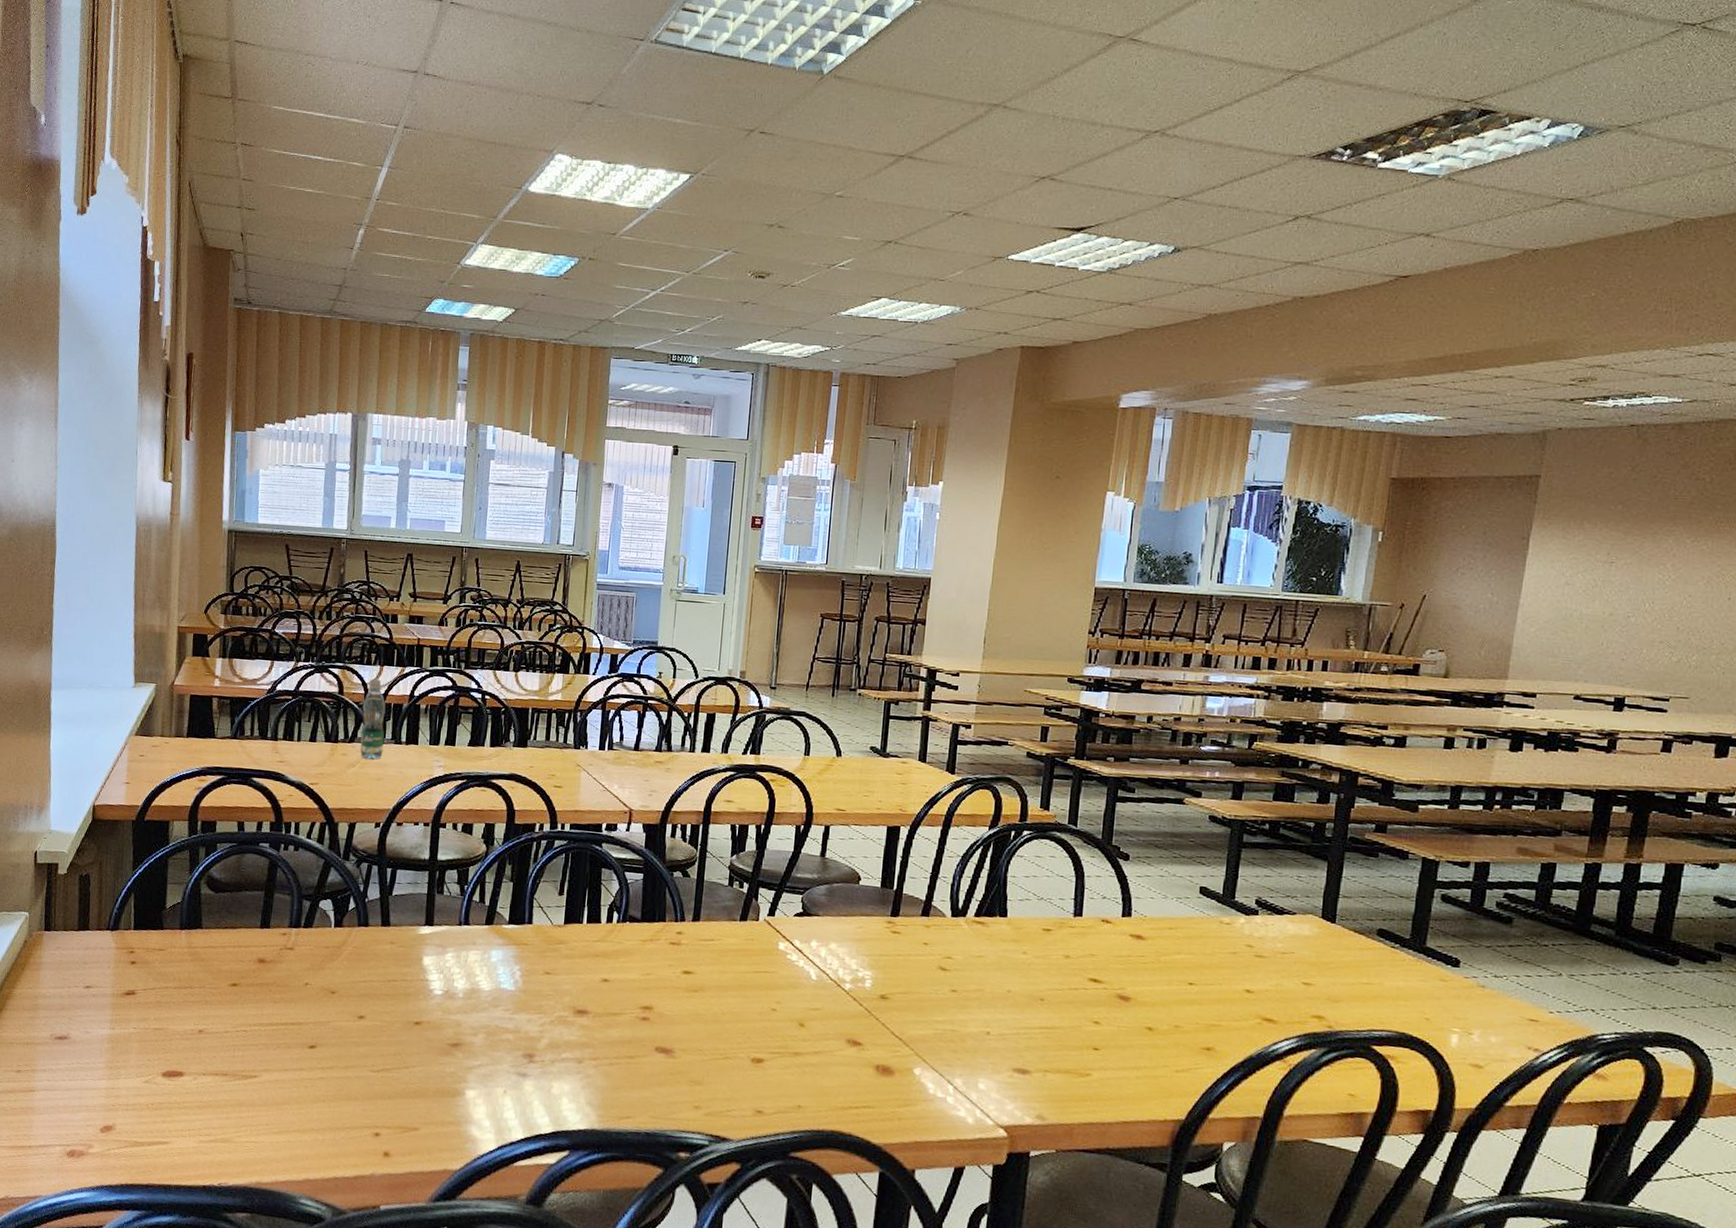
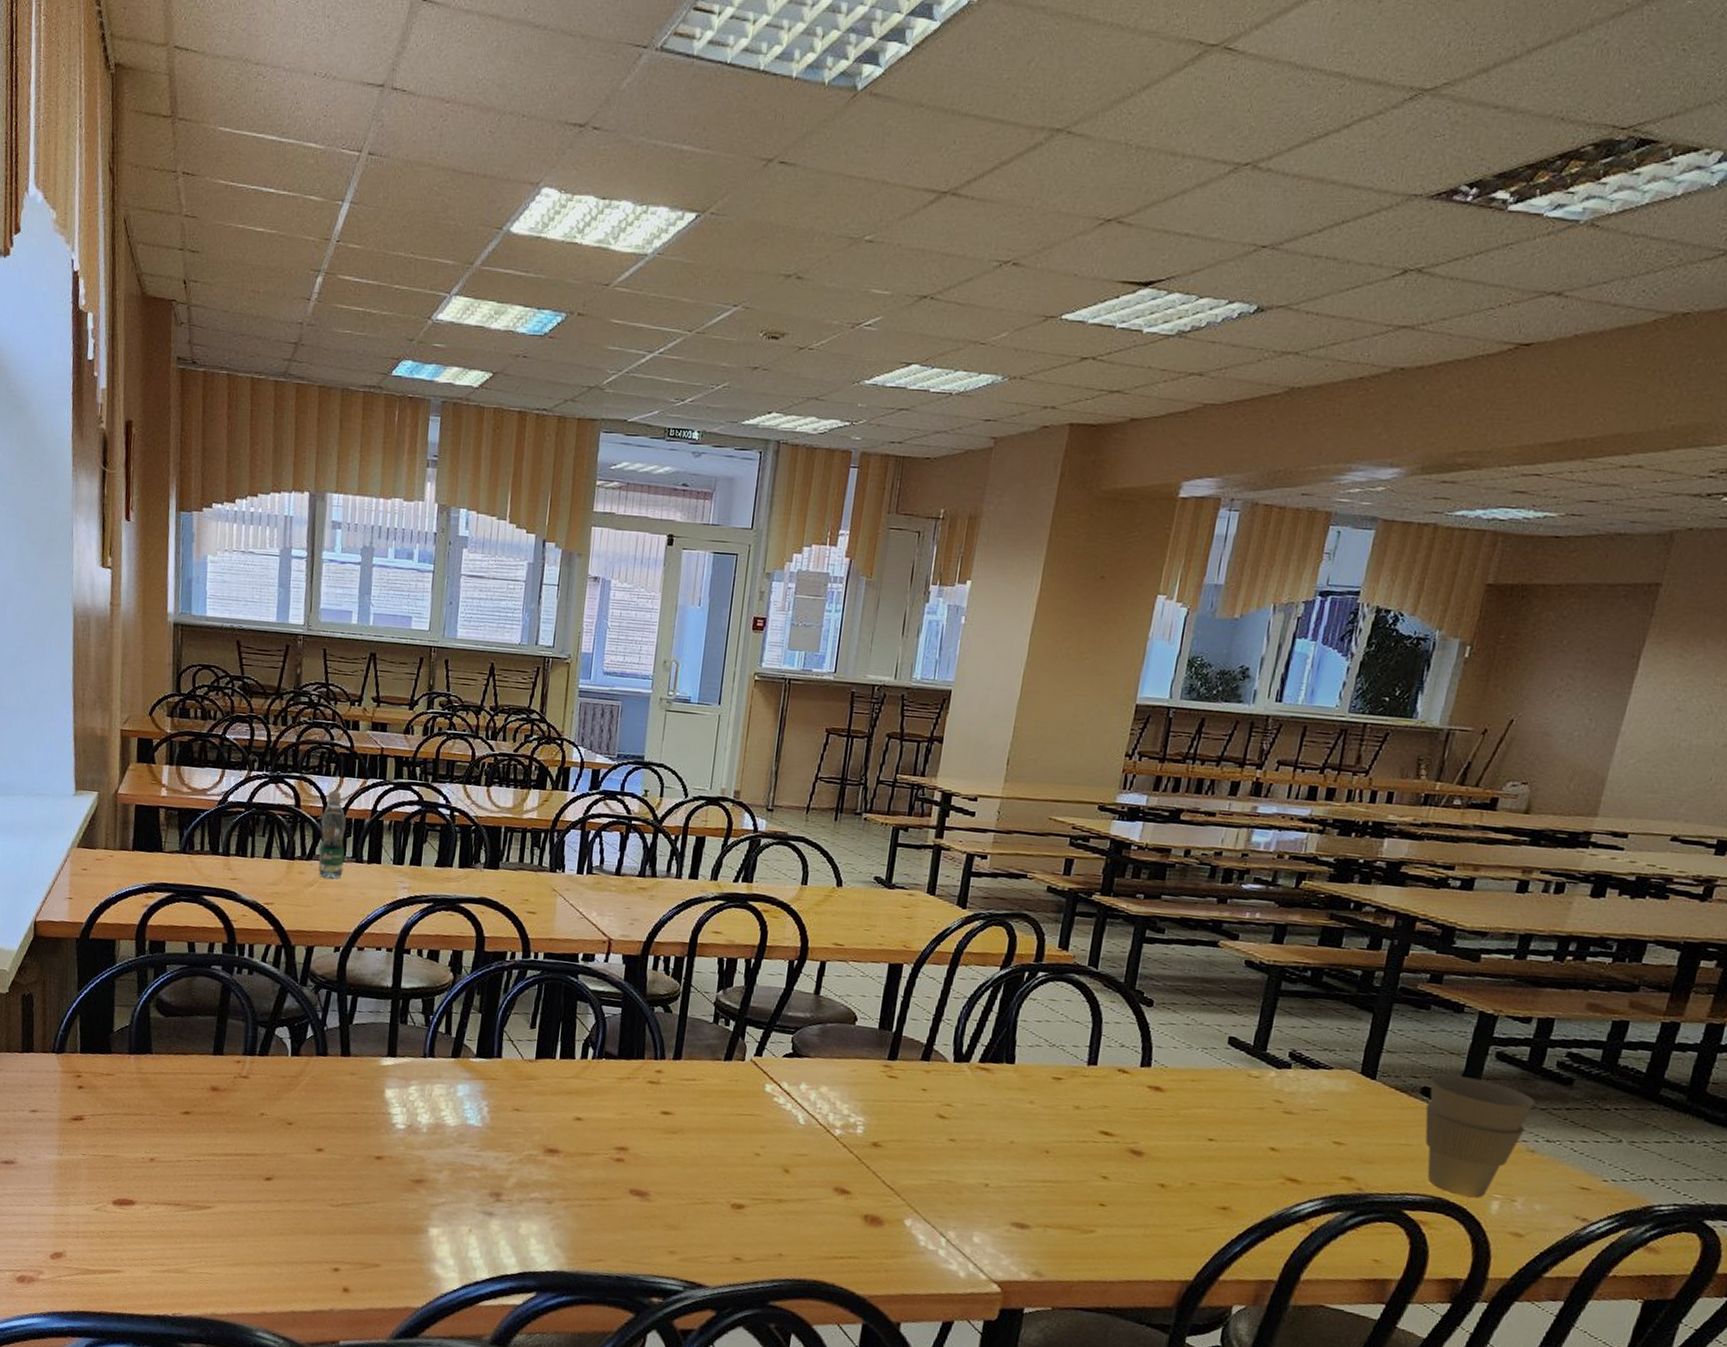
cup: none [1383,916,1481,1033] -> present [1425,1074,1536,1199]

